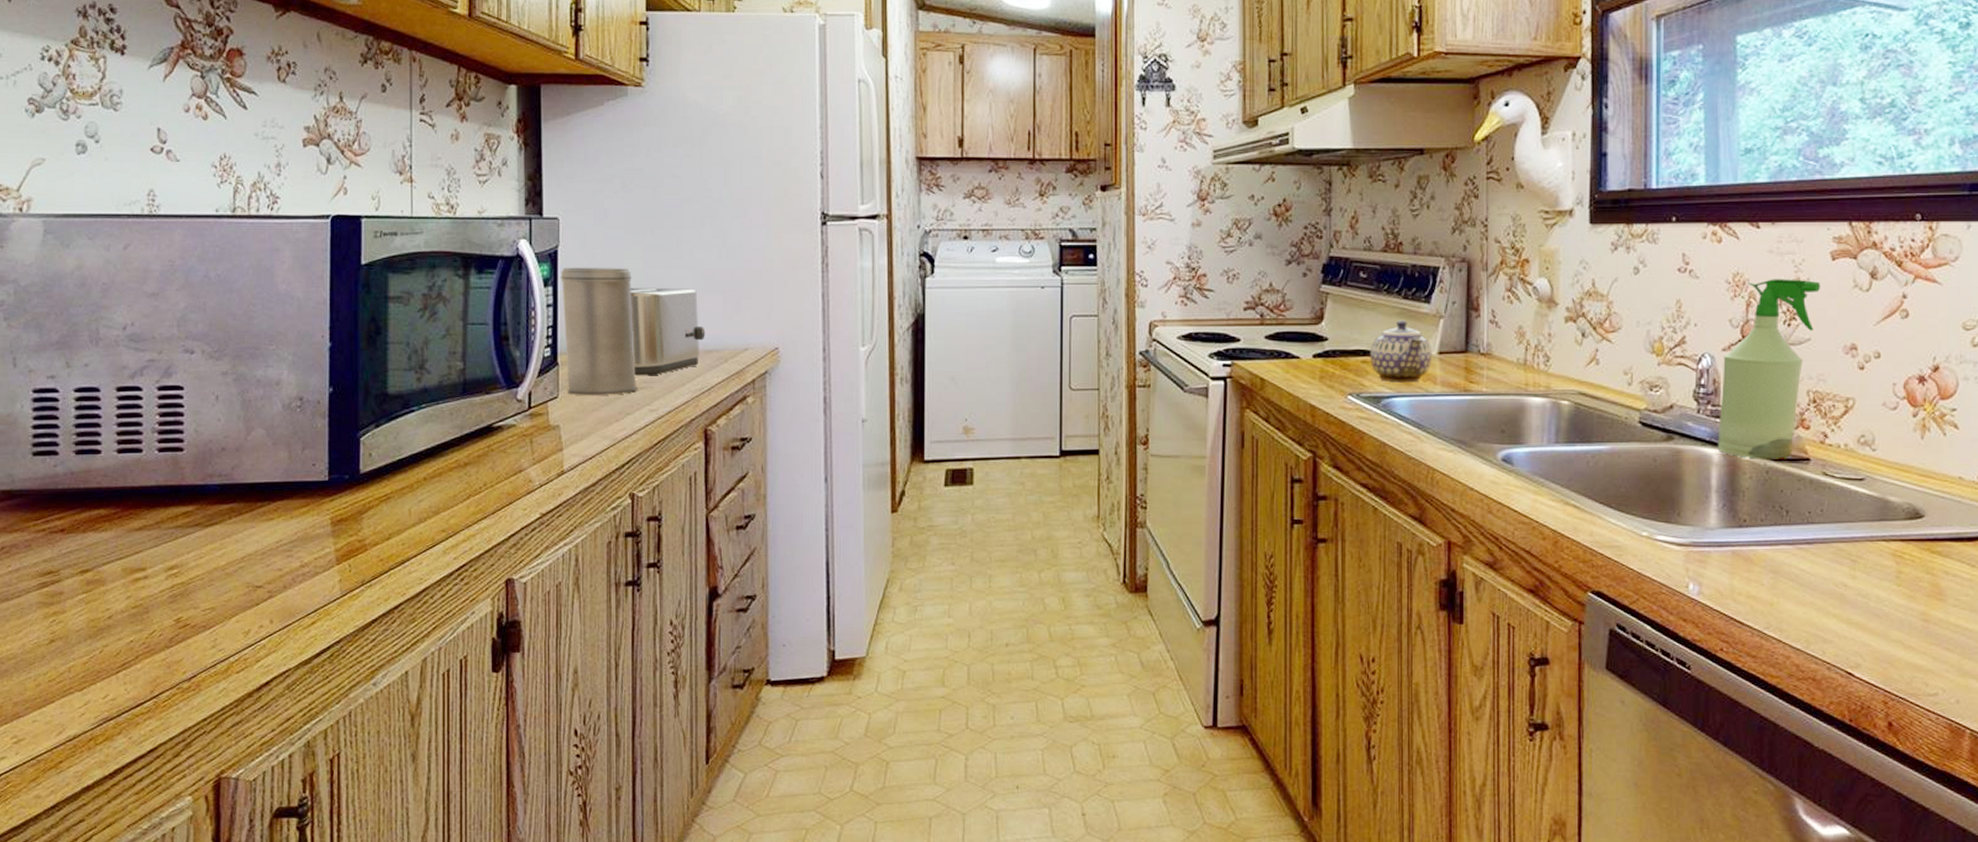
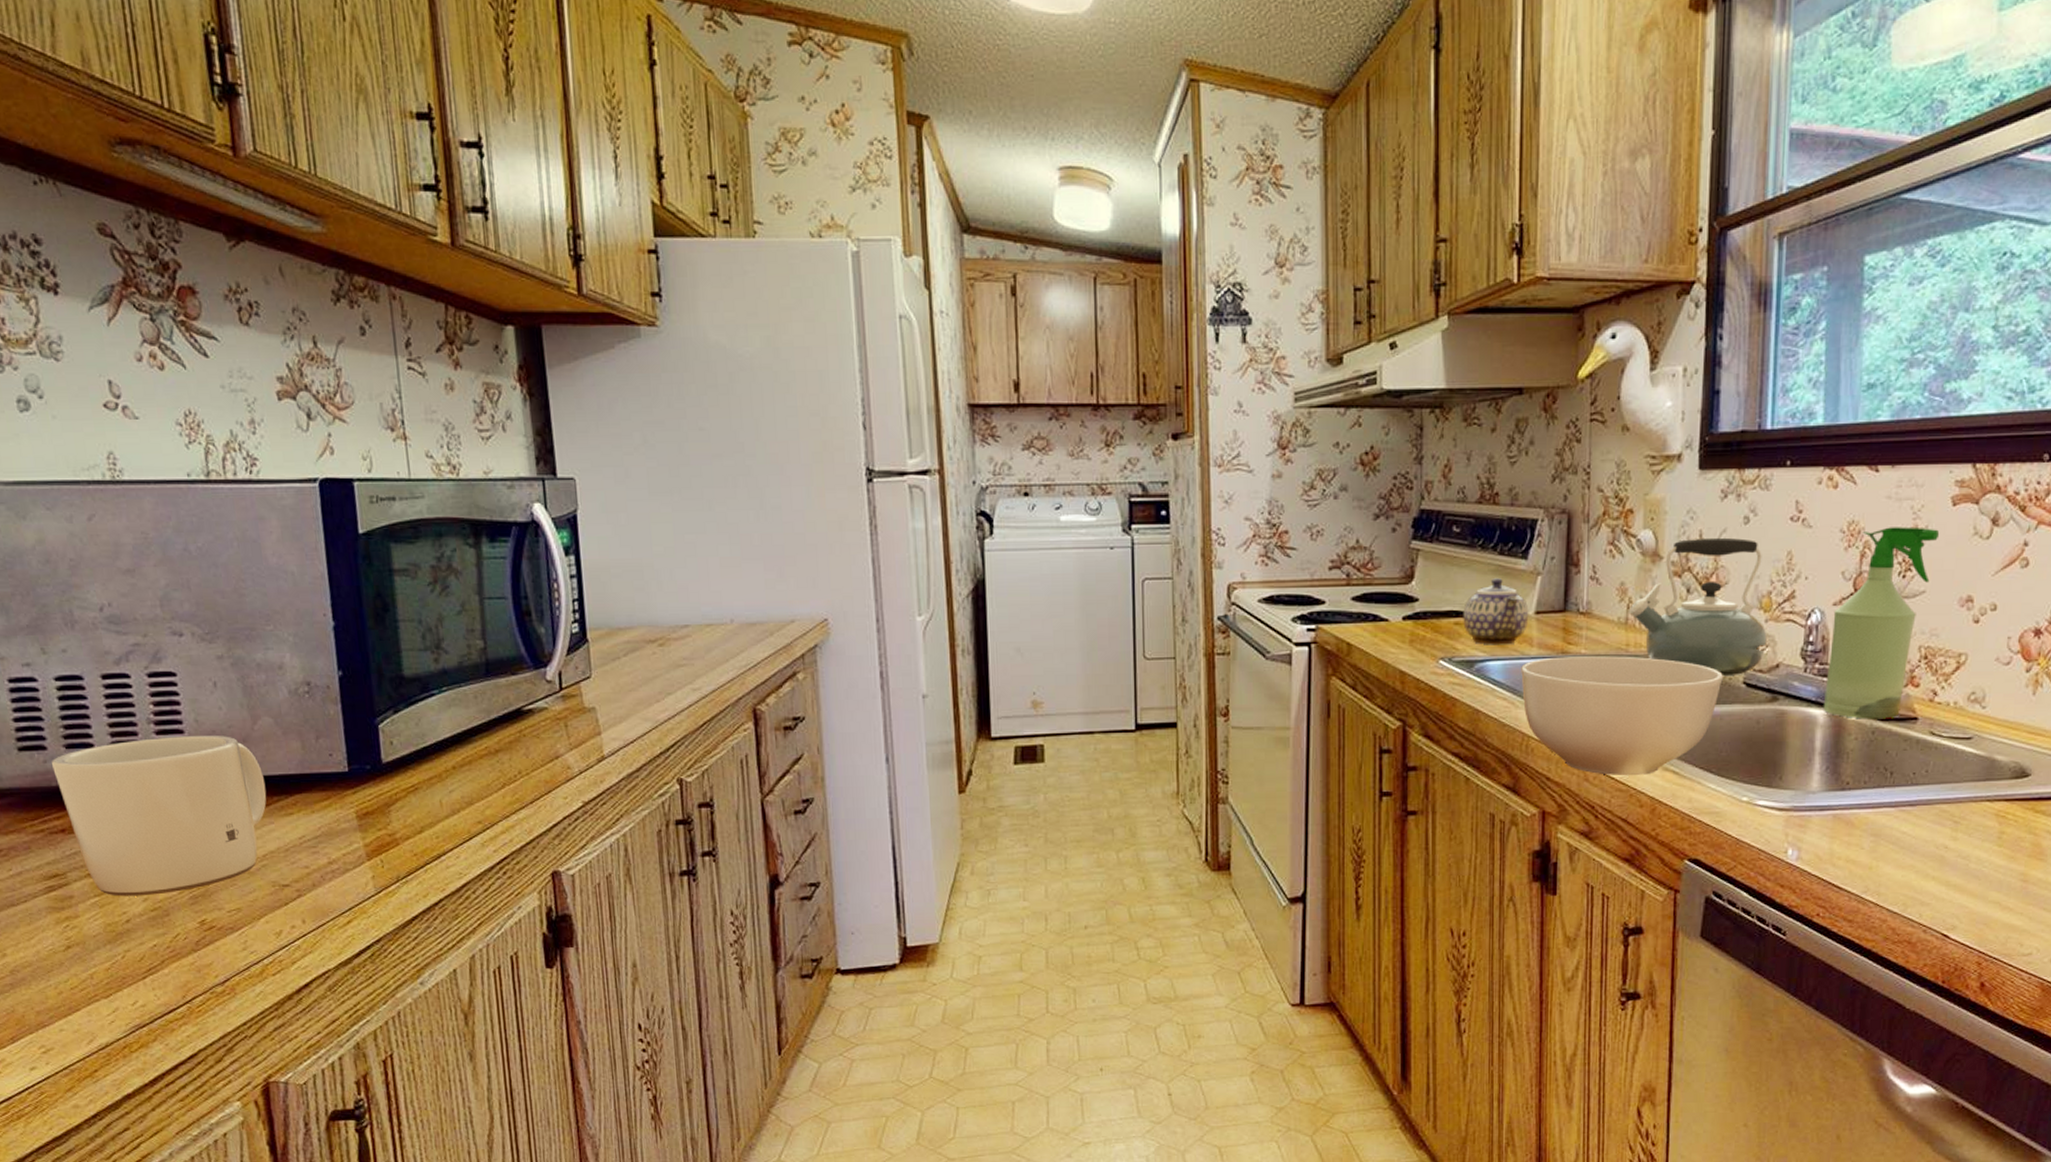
mug: none [60,444,252,594] -> present [51,735,267,897]
canister: present [559,267,638,395] -> none [581,532,678,674]
toaster: present [630,287,705,376] -> none [660,554,747,652]
bowl: none [1426,394,1620,510] -> present [1521,656,1724,776]
kettle: none [1526,286,1661,415] -> present [1628,537,1768,675]

